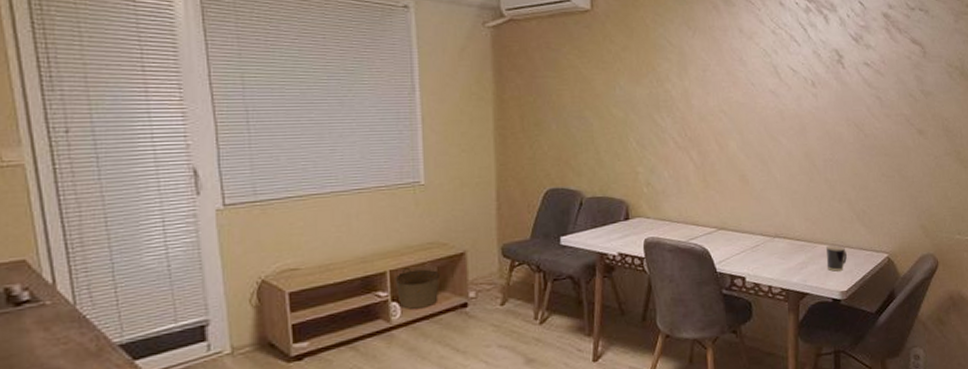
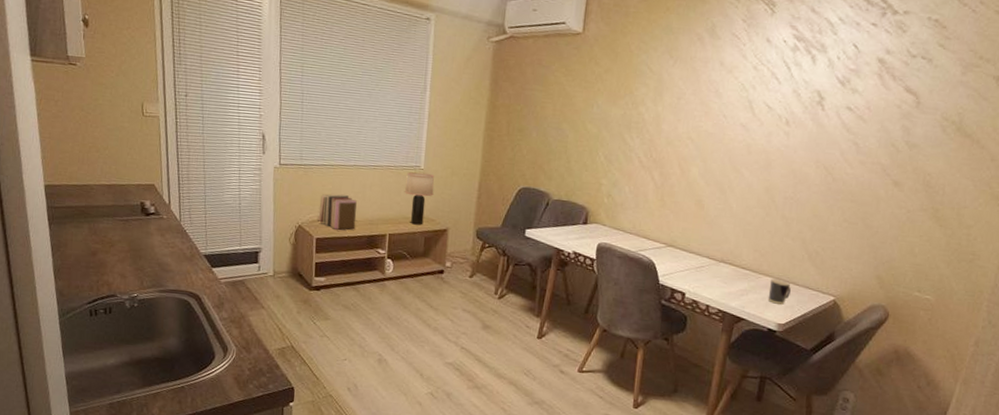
books: none [289,231,343,277] -> present [319,194,357,230]
basket: present [395,267,440,310] -> none [392,233,425,268]
table lamp: none [402,188,442,254] -> present [404,172,435,225]

